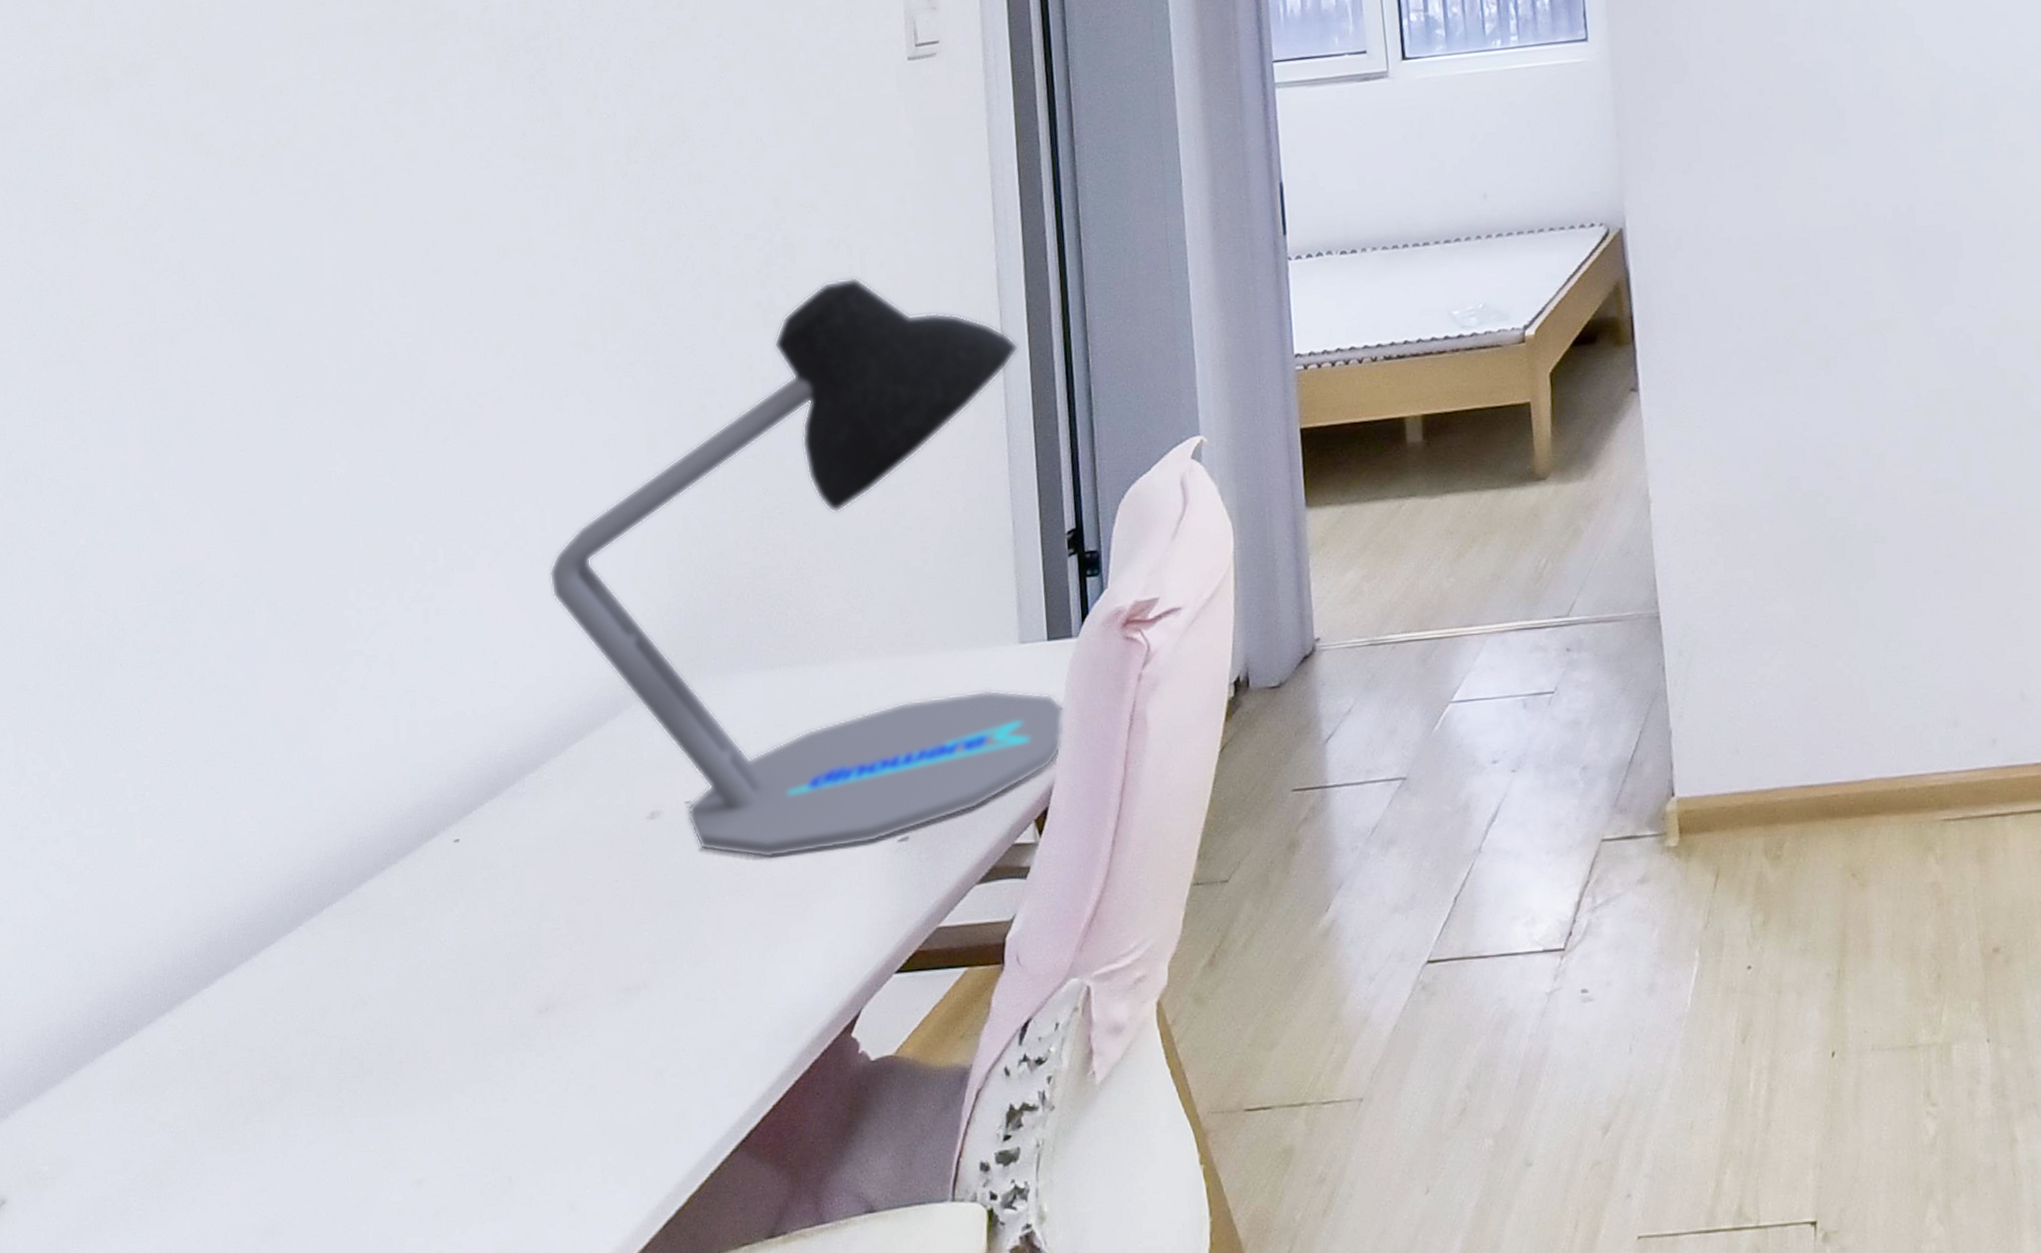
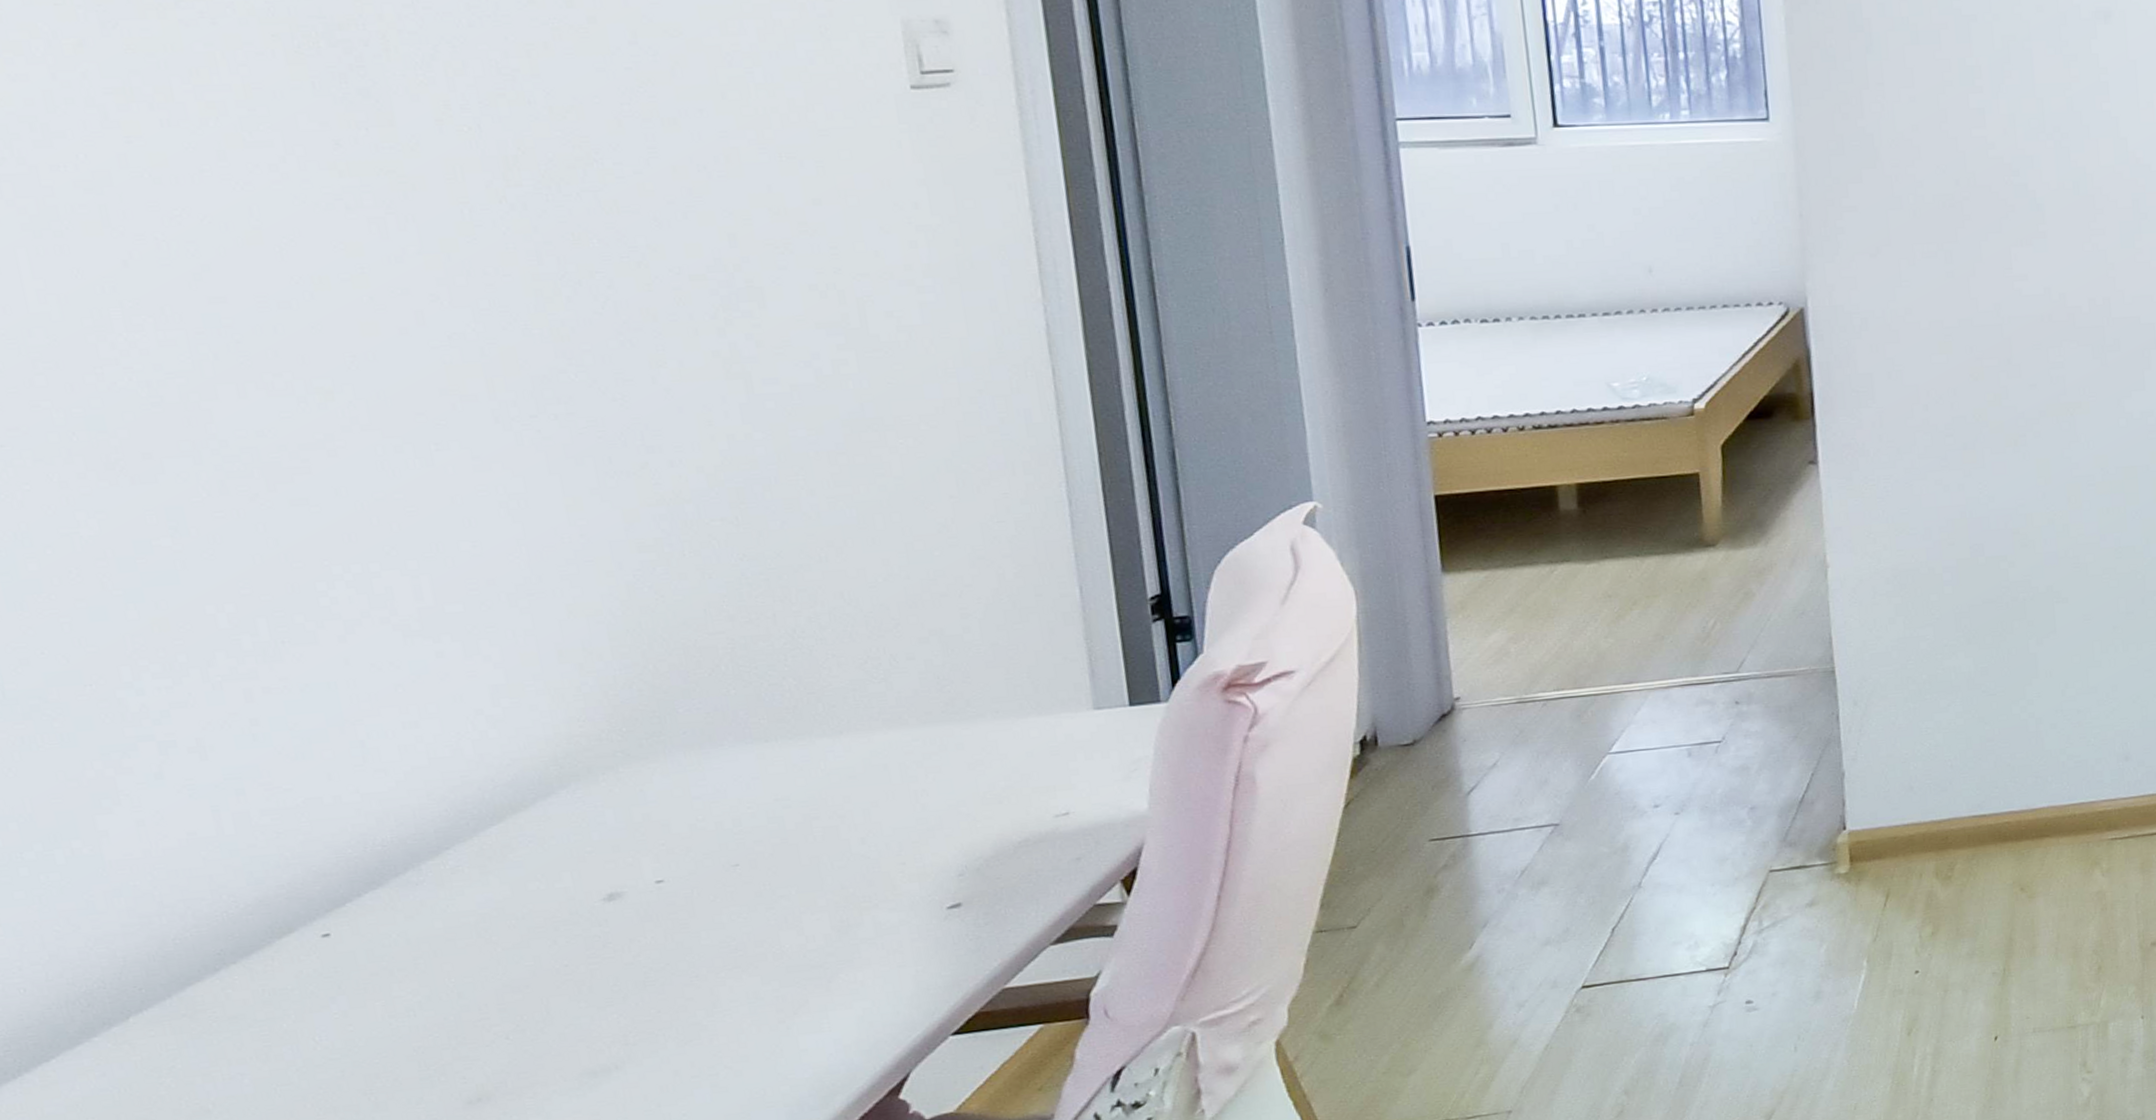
desk lamp: present [549,277,1066,859] -> none [433,328,1155,934]

